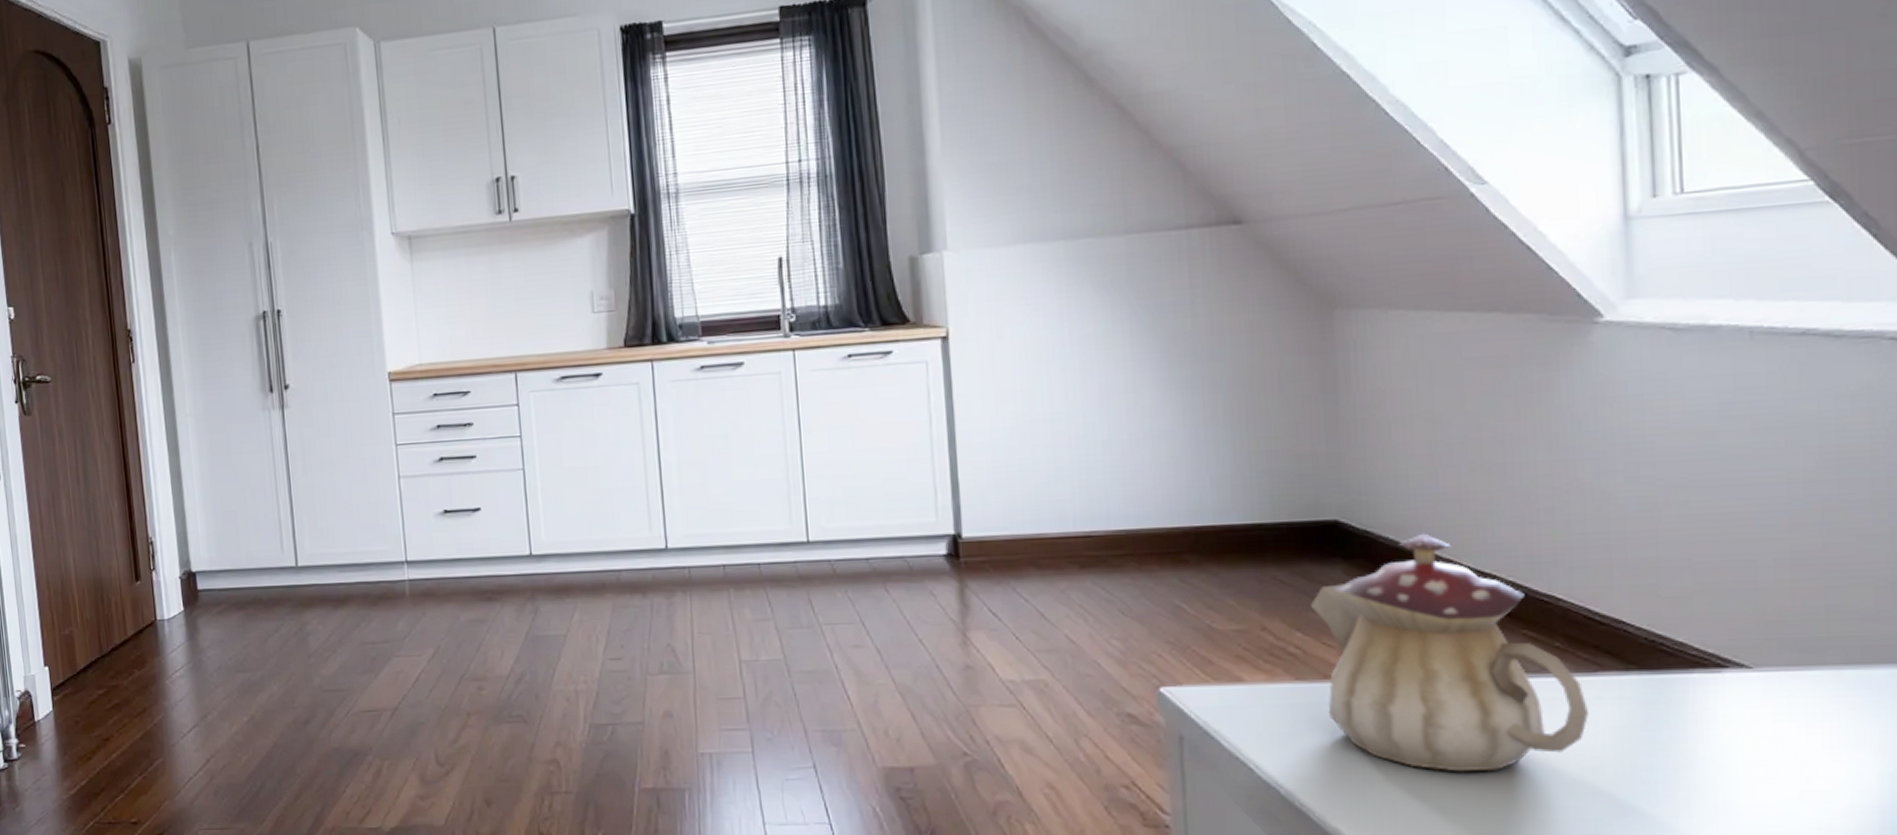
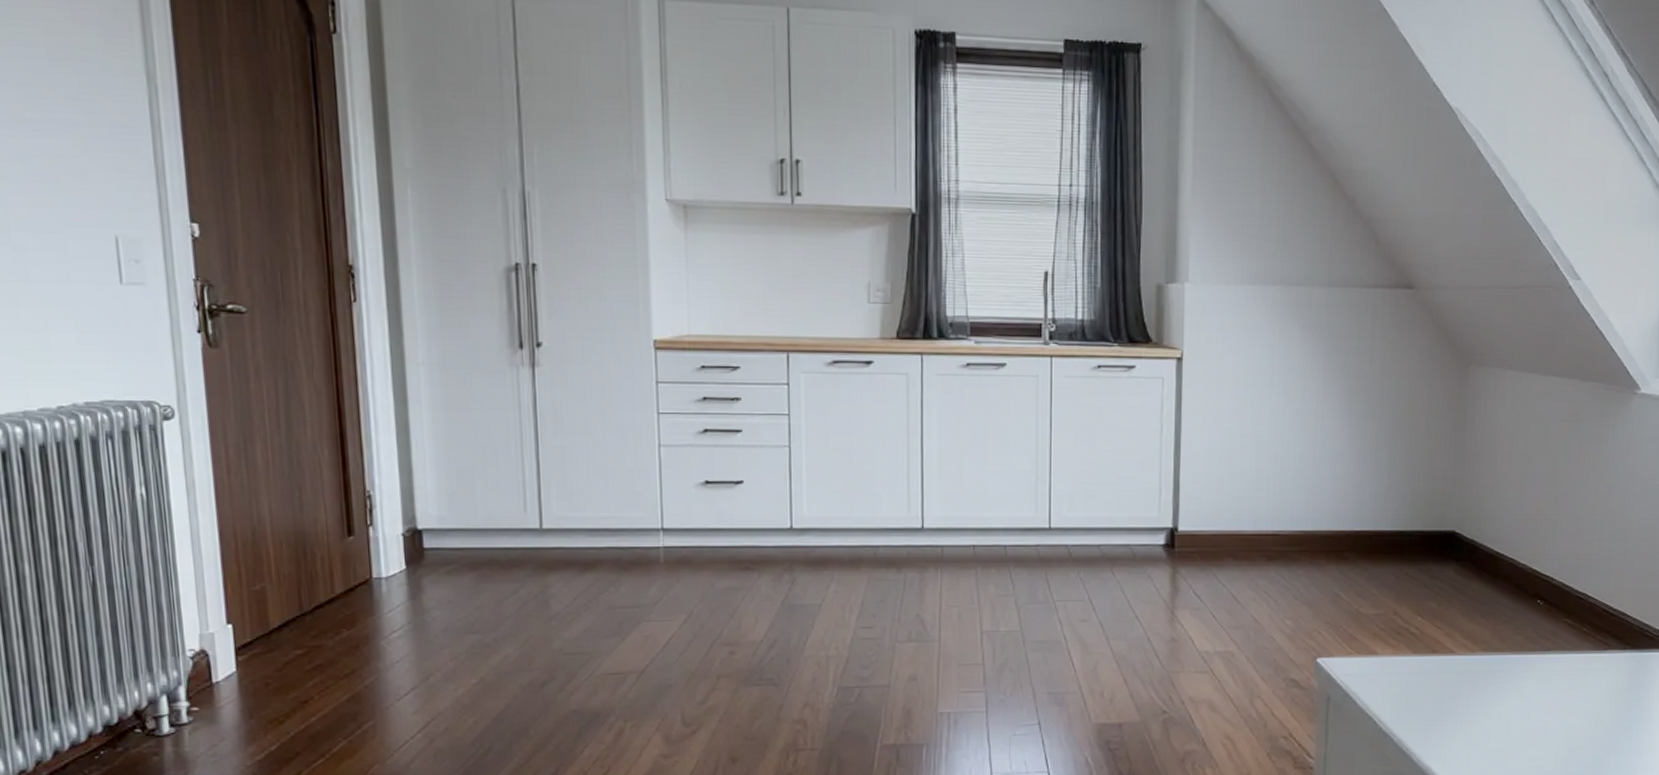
teapot: present [1311,533,1589,772] -> none [1430,544,1598,723]

